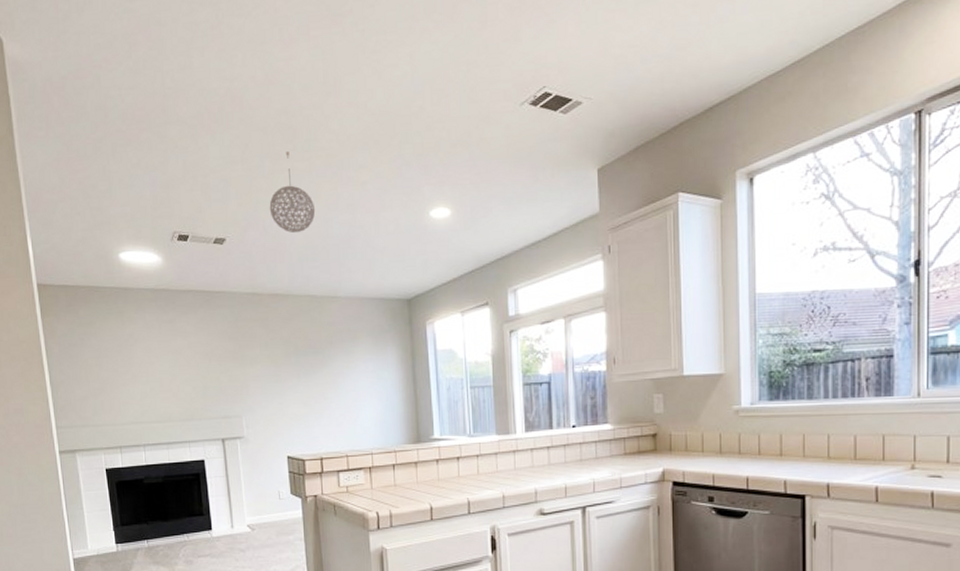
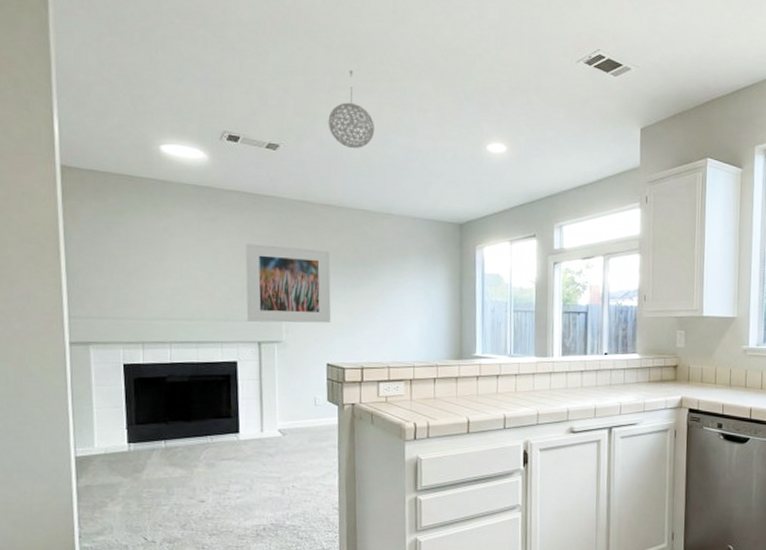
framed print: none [203,341,288,419] -> present [245,244,331,324]

